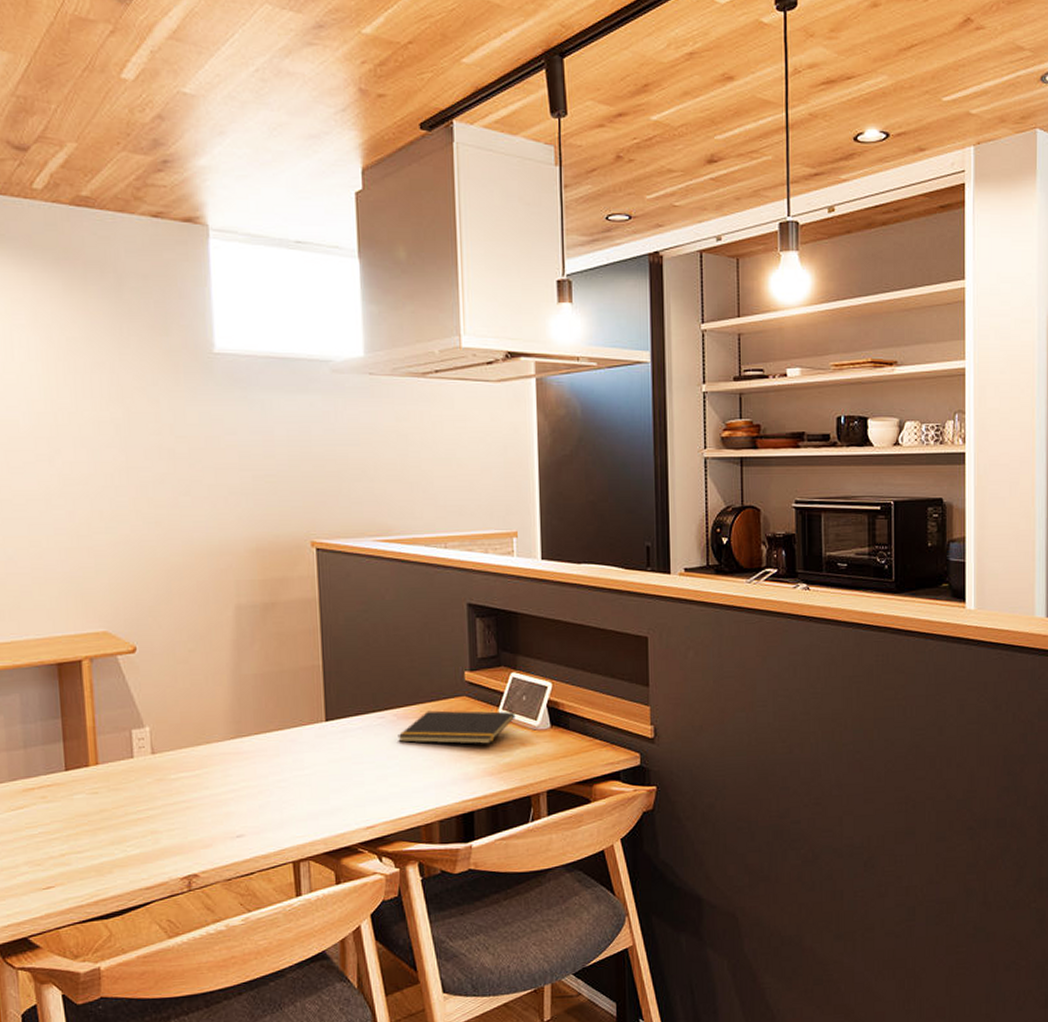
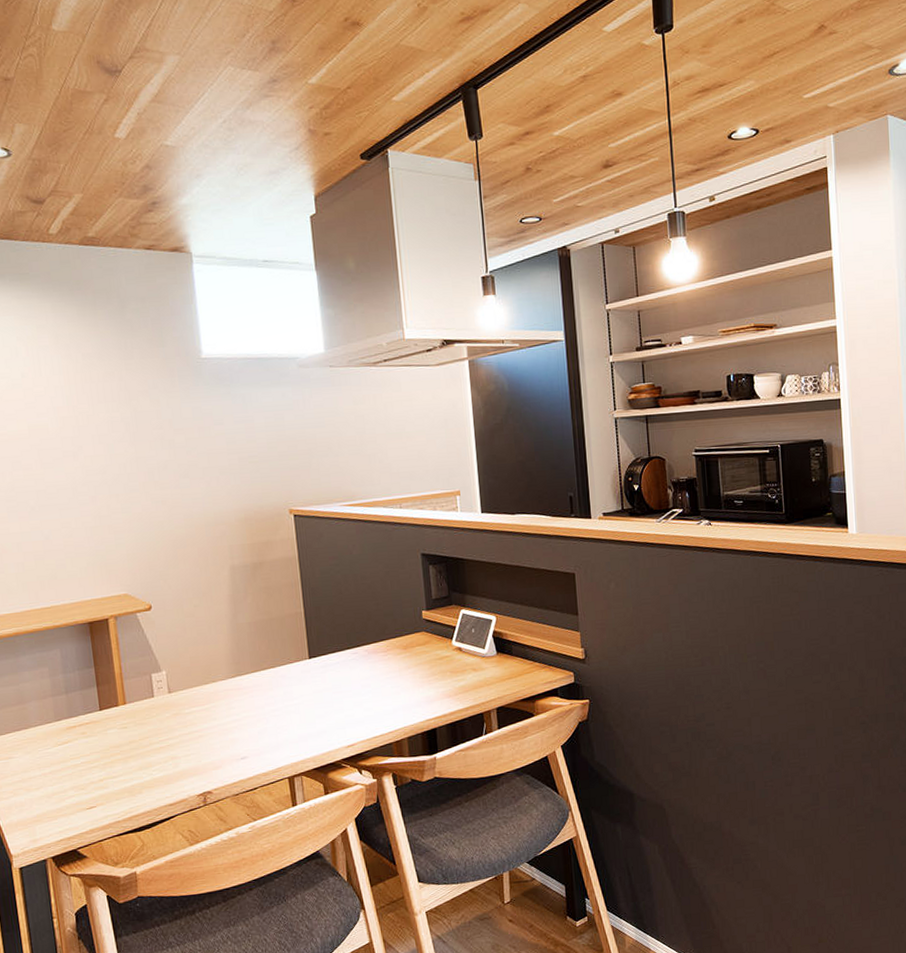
notepad: present [398,710,515,744] -> none [369,643,467,674]

